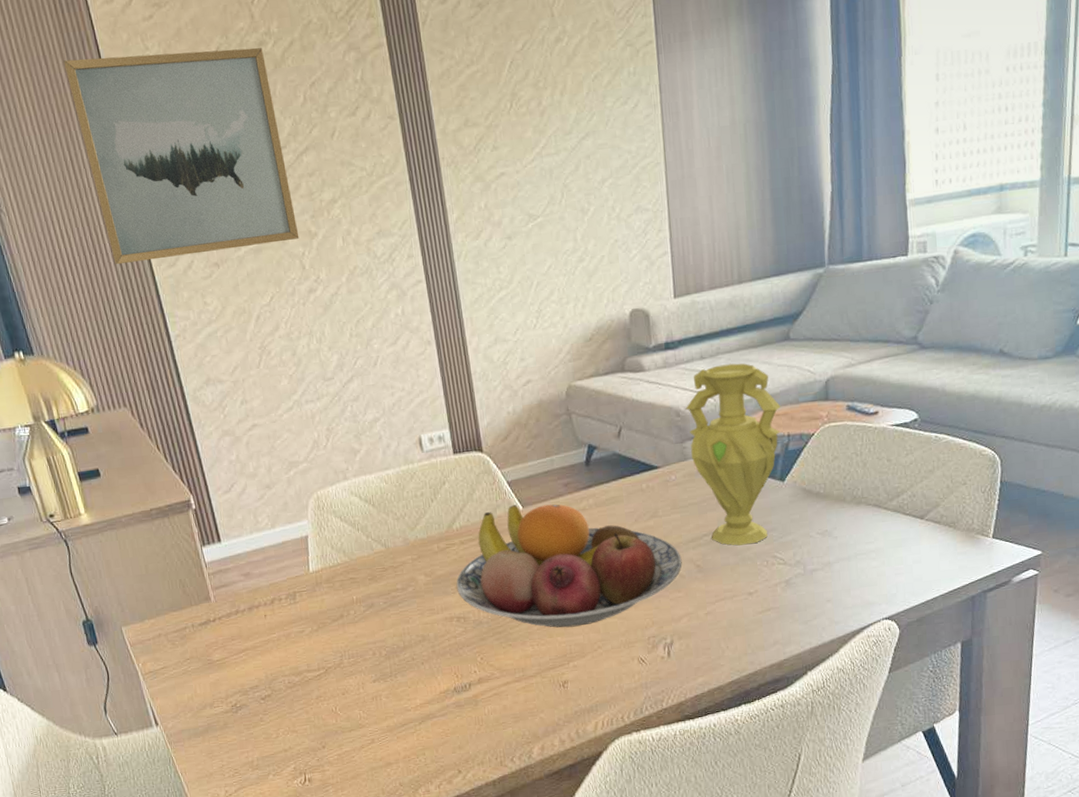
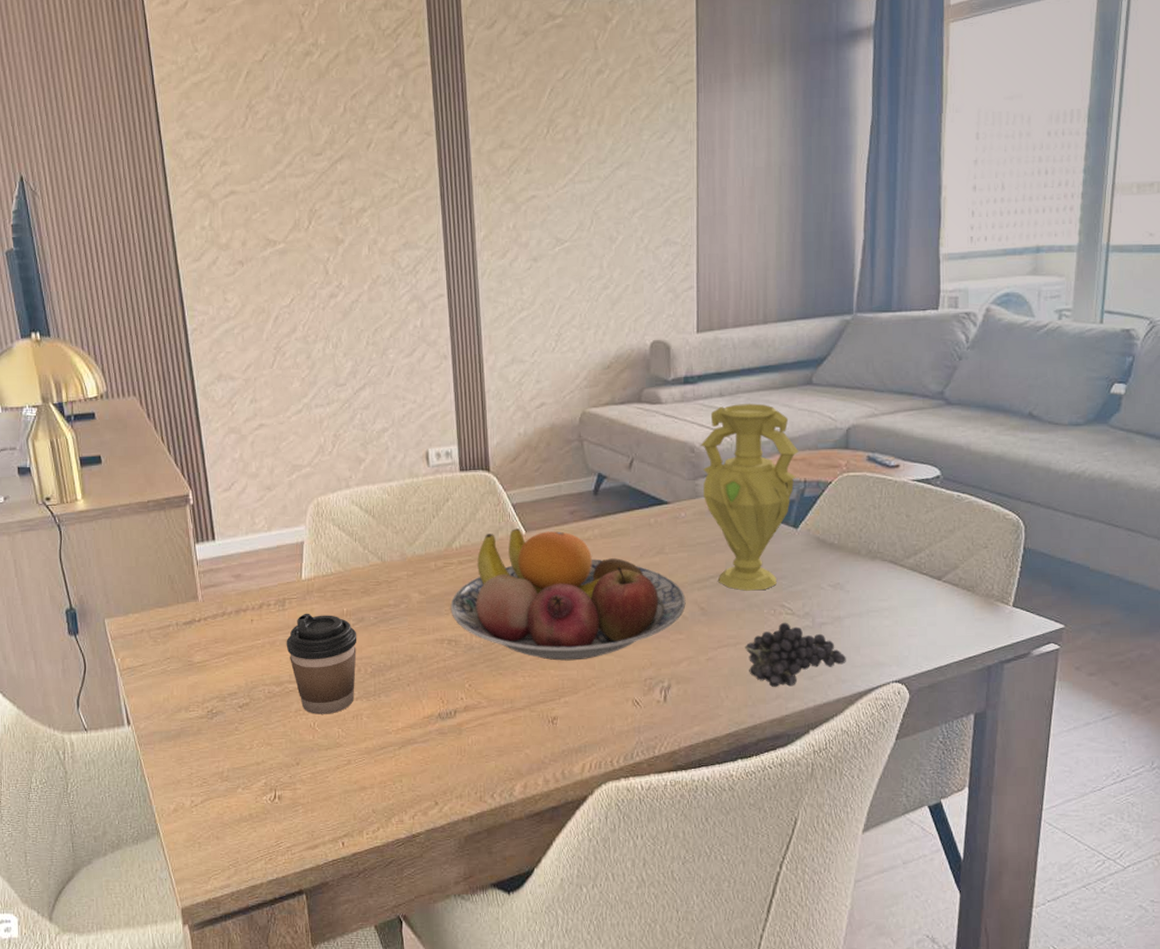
wall art: present [63,47,300,265] -> none [114,55,326,255]
coffee cup: none [300,603,372,699] -> present [286,613,357,714]
fruit: none [741,572,838,634] -> present [745,622,846,687]

